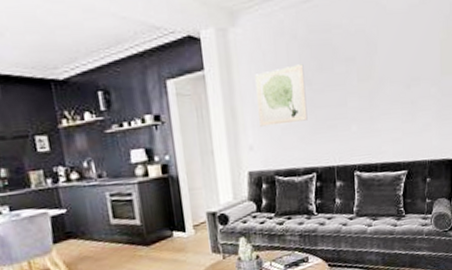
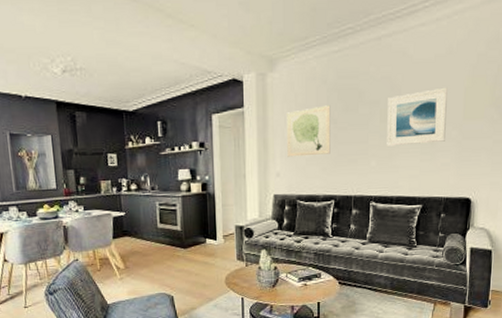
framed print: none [364,40,425,108] -> present [387,87,448,146]

